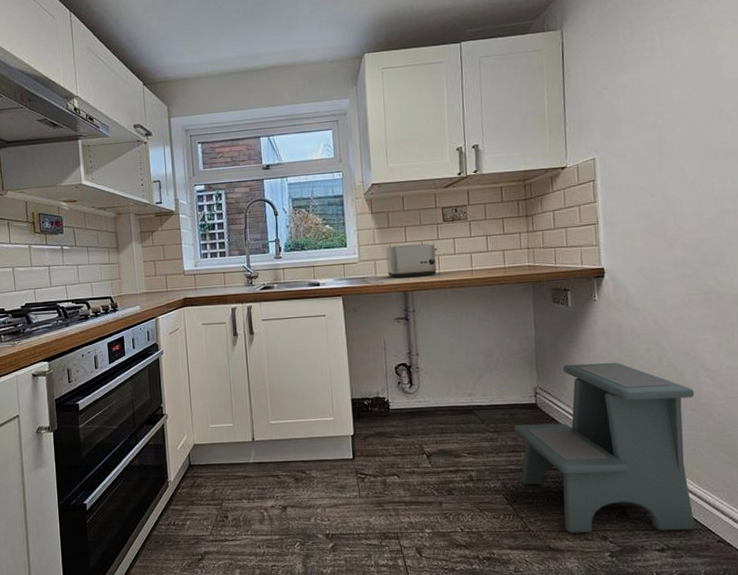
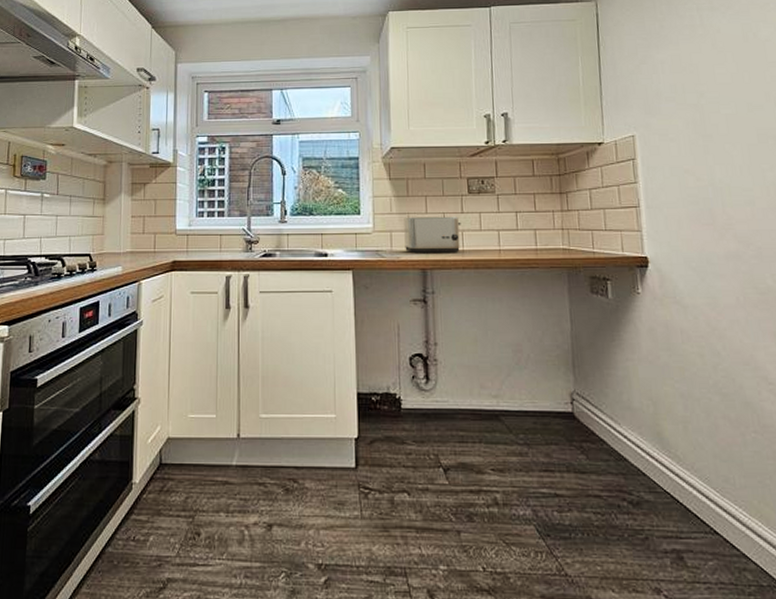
step stool: present [513,362,696,533] -> none [546,367,768,587]

